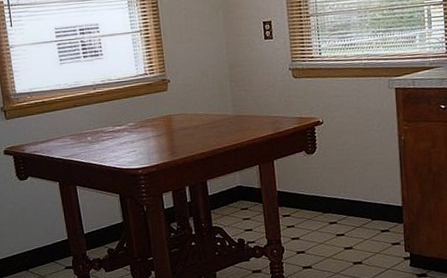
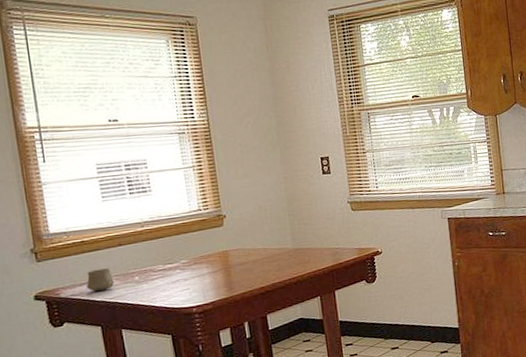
cup: none [47,128,70,150] -> present [86,268,114,292]

